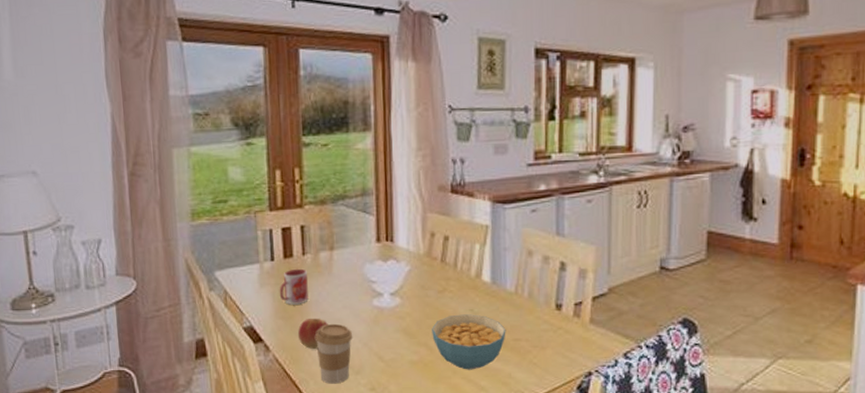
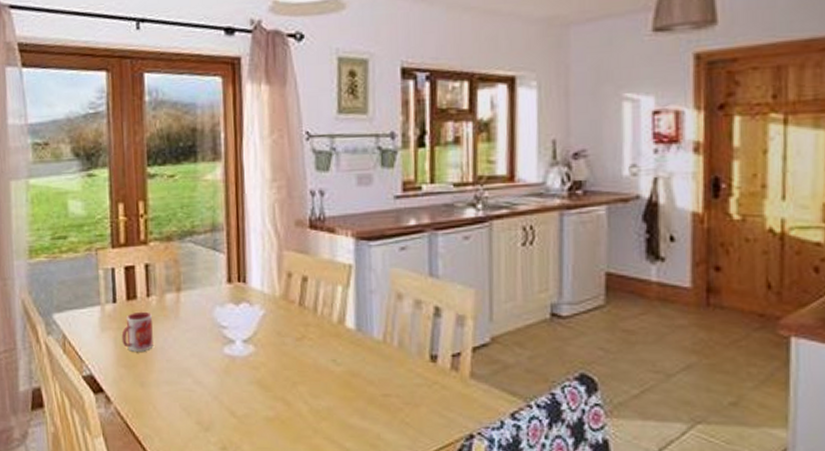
apple: present [298,318,328,349] -> none [142,366,175,401]
coffee cup: present [315,323,353,384] -> none [161,373,202,442]
cereal bowl: present [432,314,506,370] -> none [289,365,374,429]

